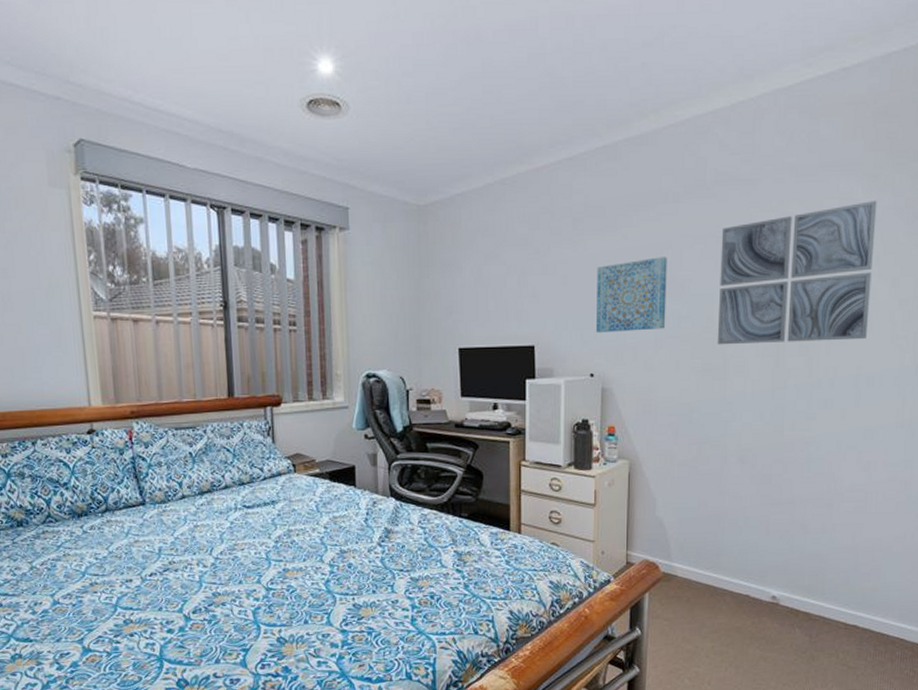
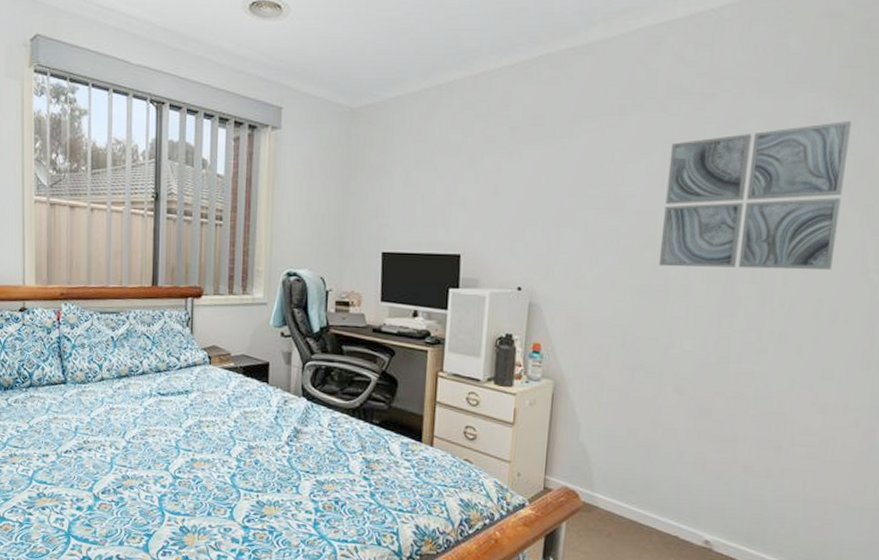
wall art: present [595,257,667,334] -> none [526,170,609,246]

